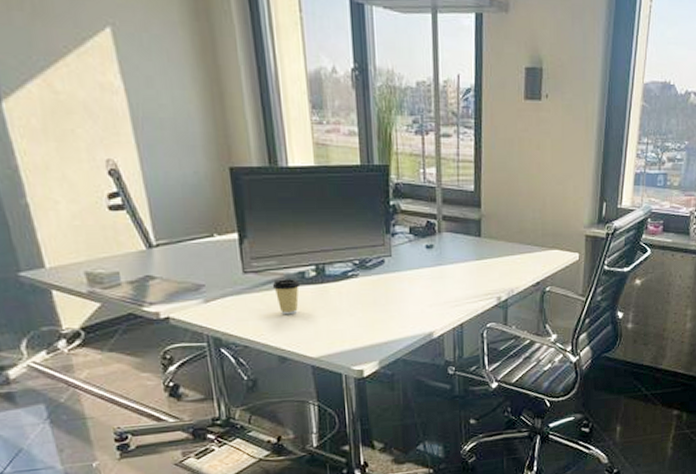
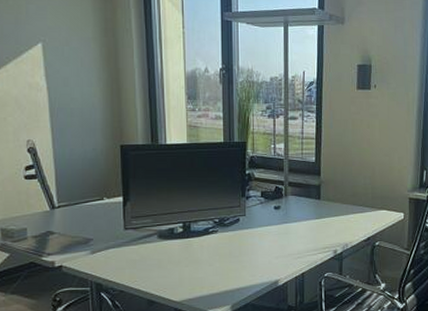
coffee cup: present [272,279,301,315] -> none [147,234,170,265]

